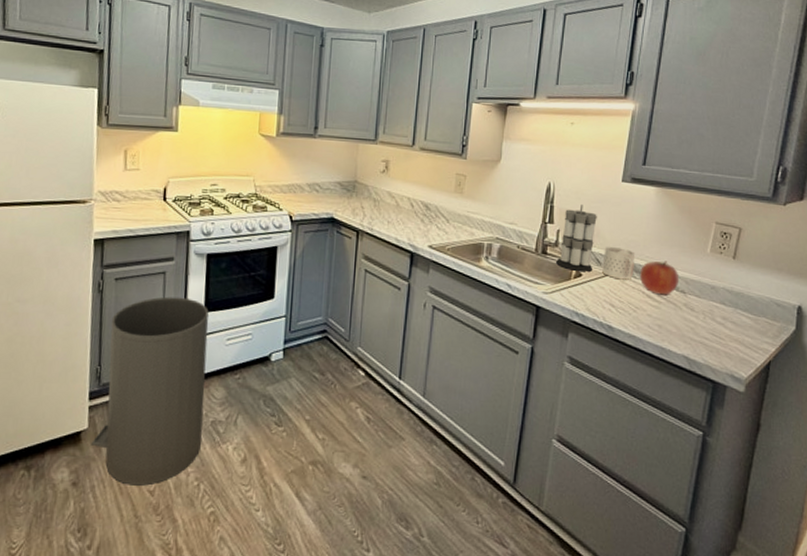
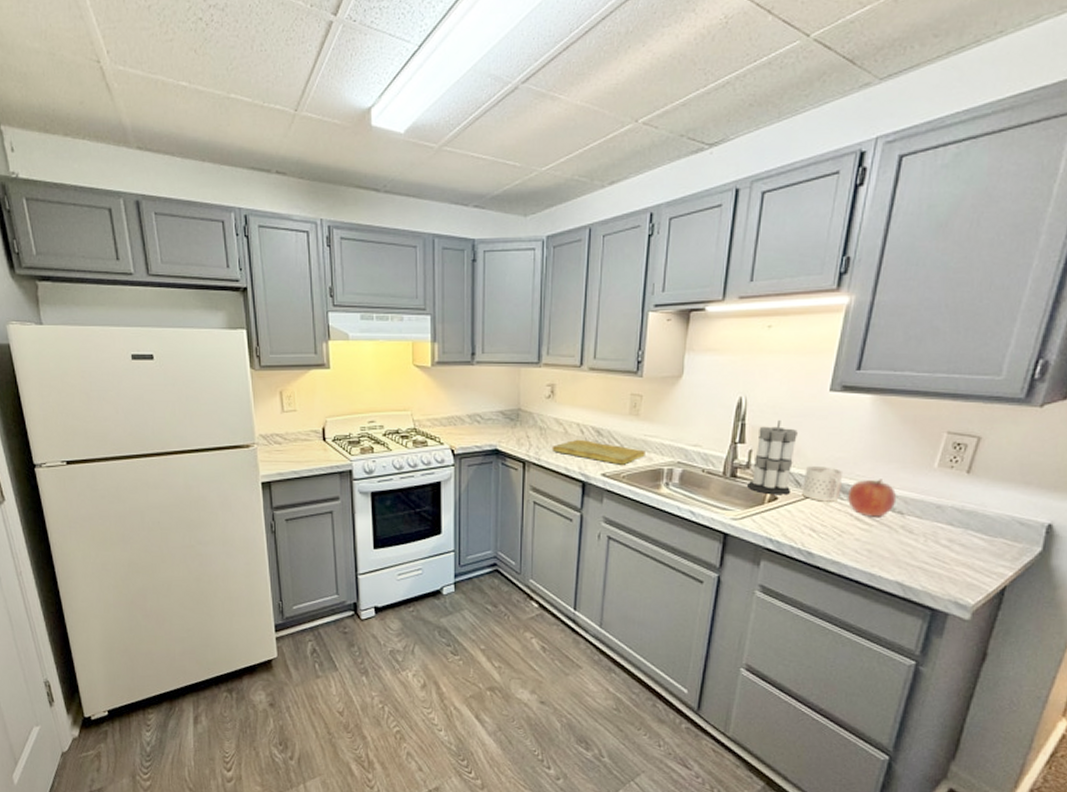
garbage can: present [91,296,209,486] -> none [282,535,382,707]
cutting board: none [384,212,468,238] -> present [552,439,645,465]

